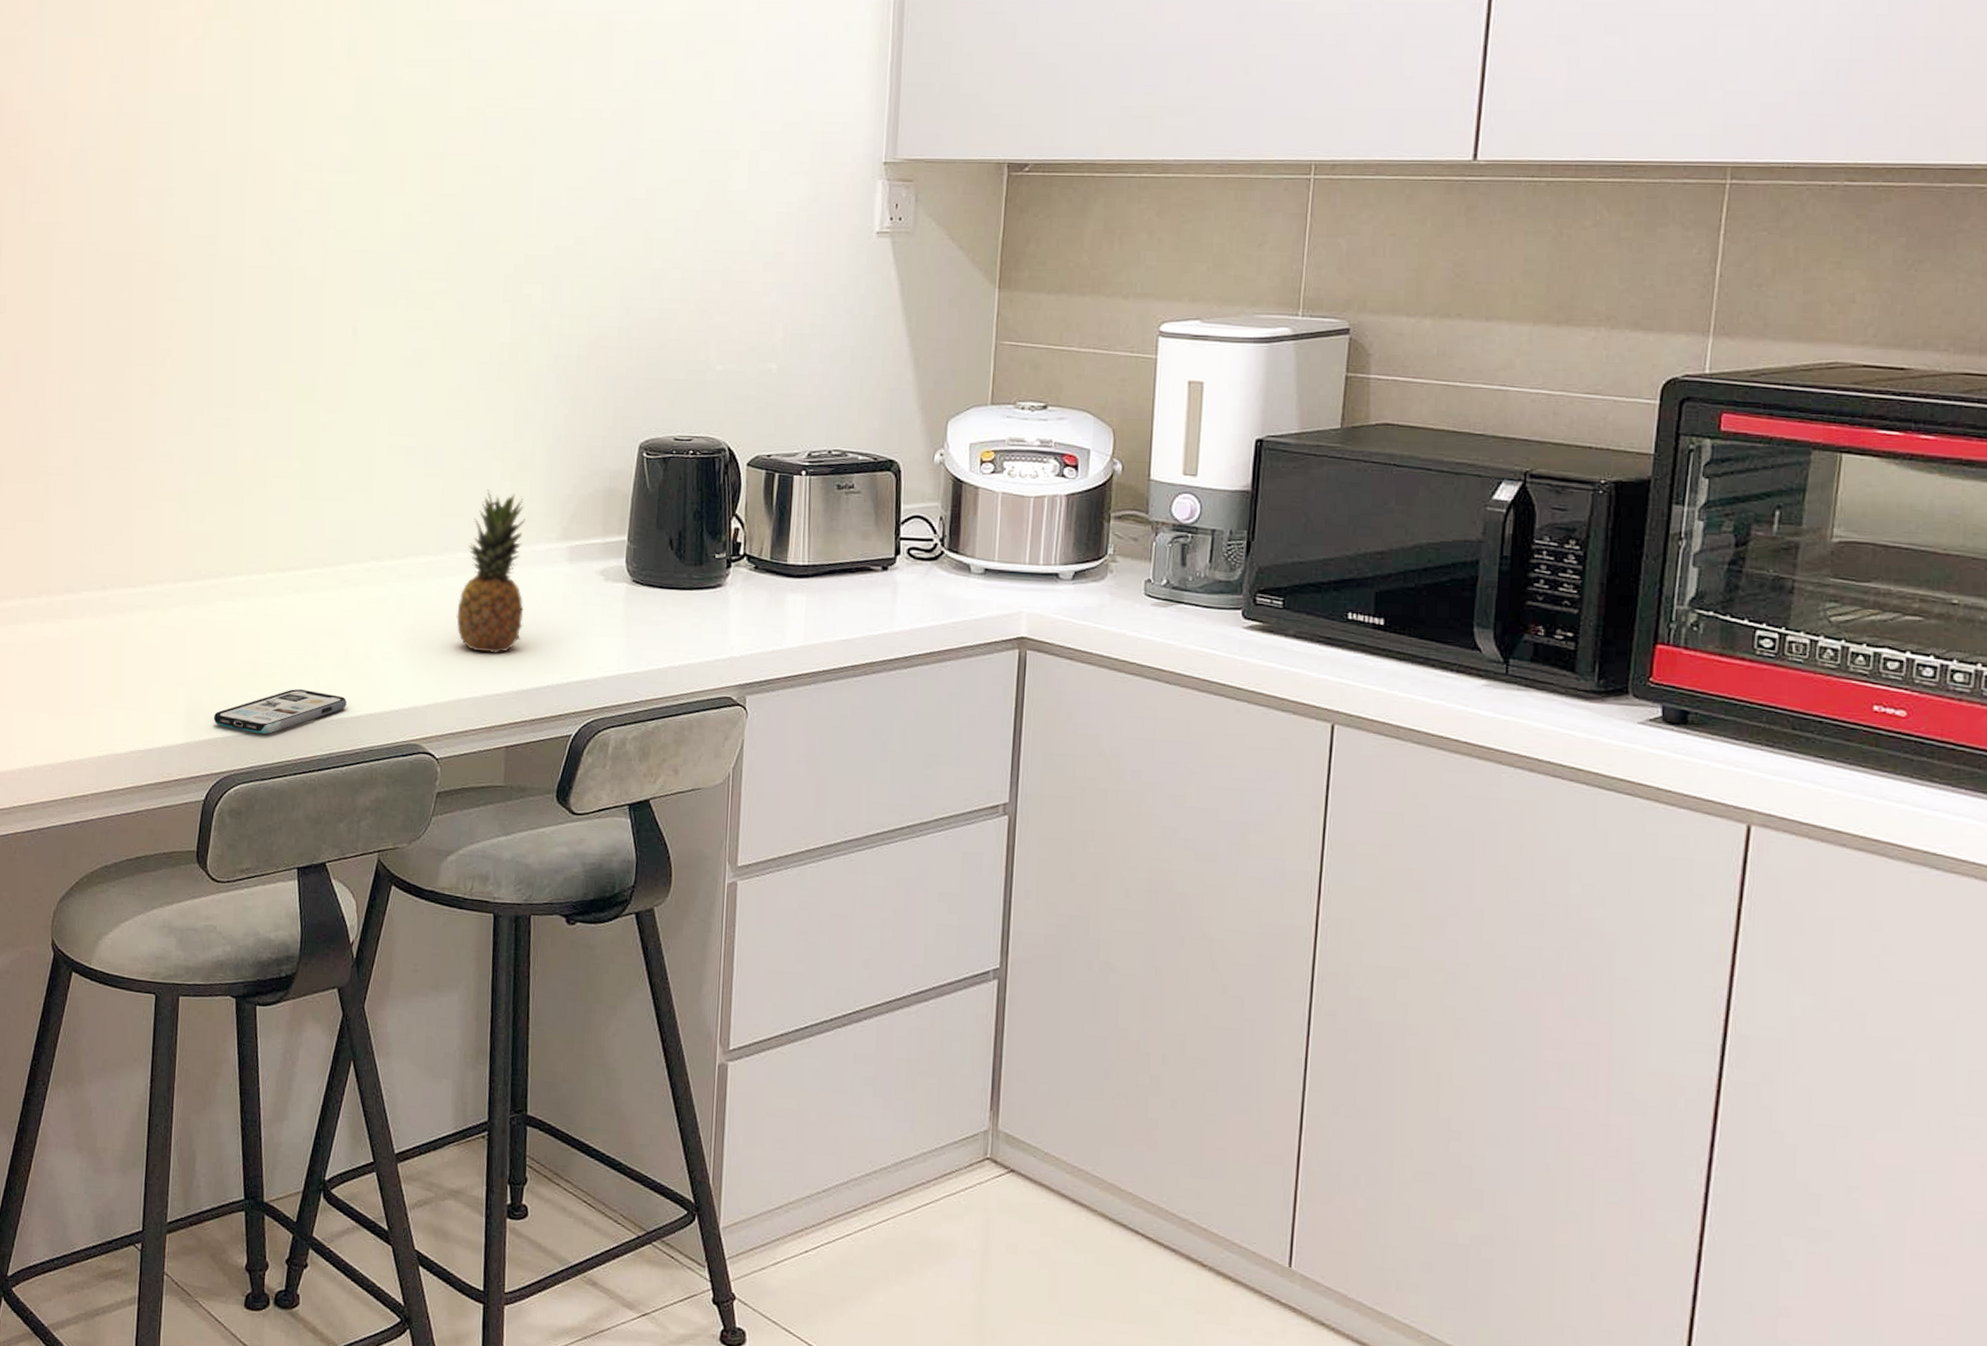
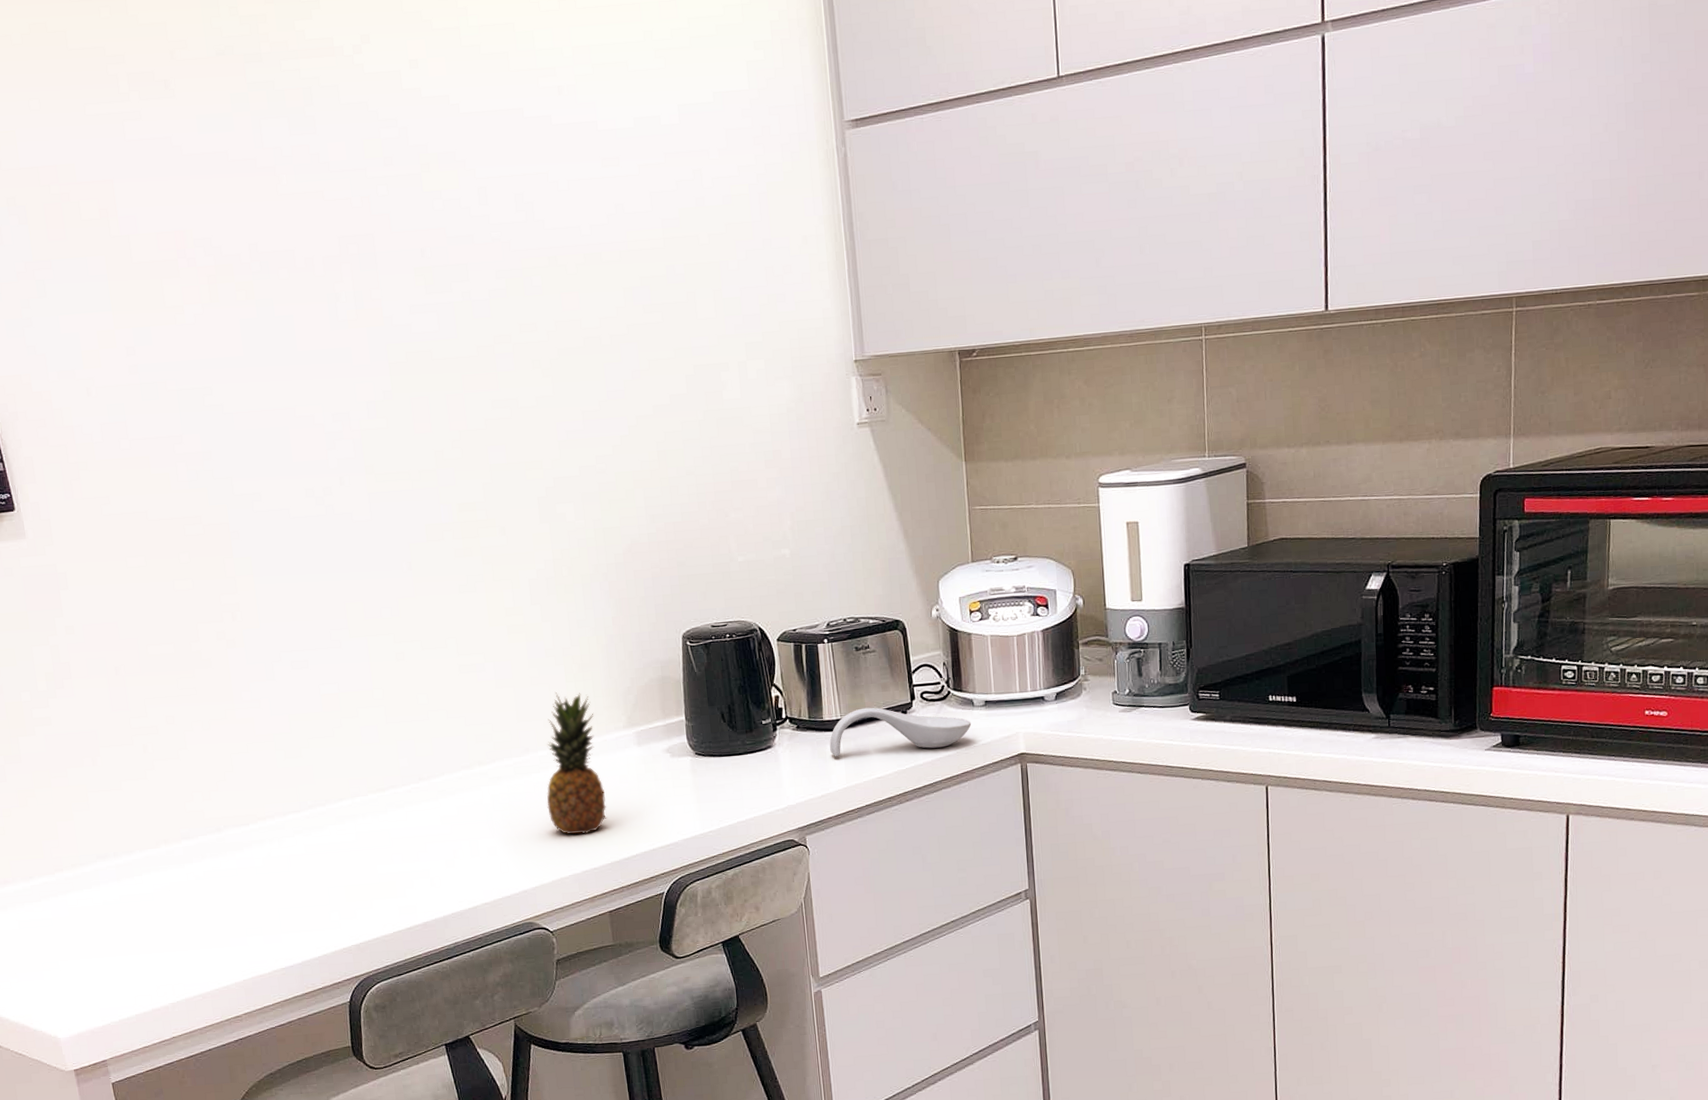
smartphone: present [213,689,347,734] -> none [344,891,463,936]
spoon rest: none [790,556,965,616] -> present [829,707,972,756]

